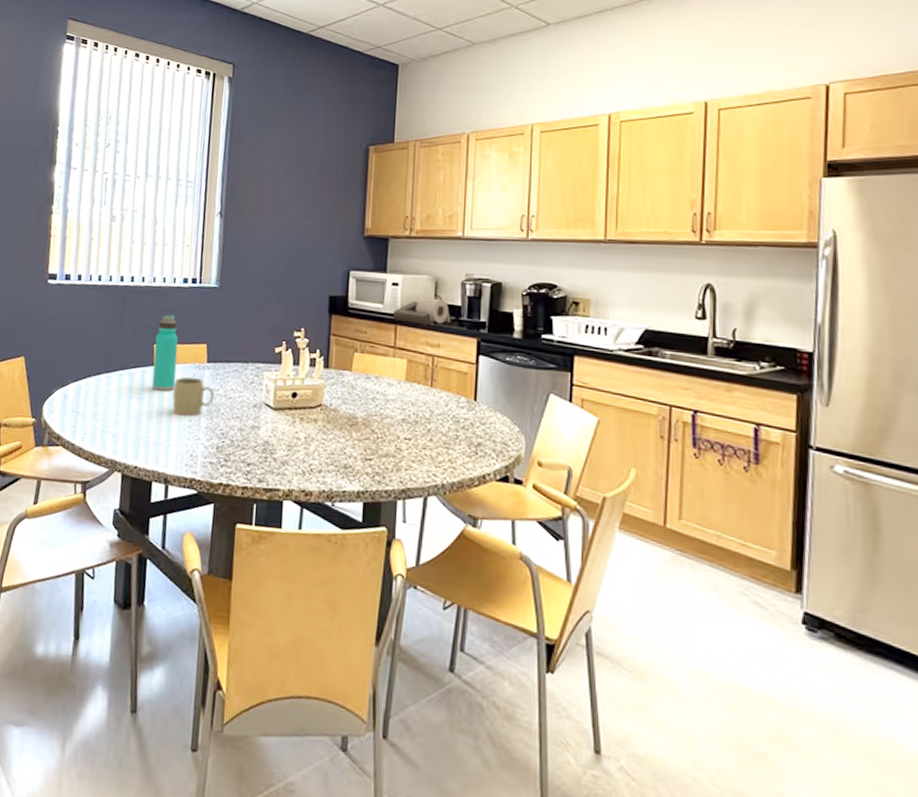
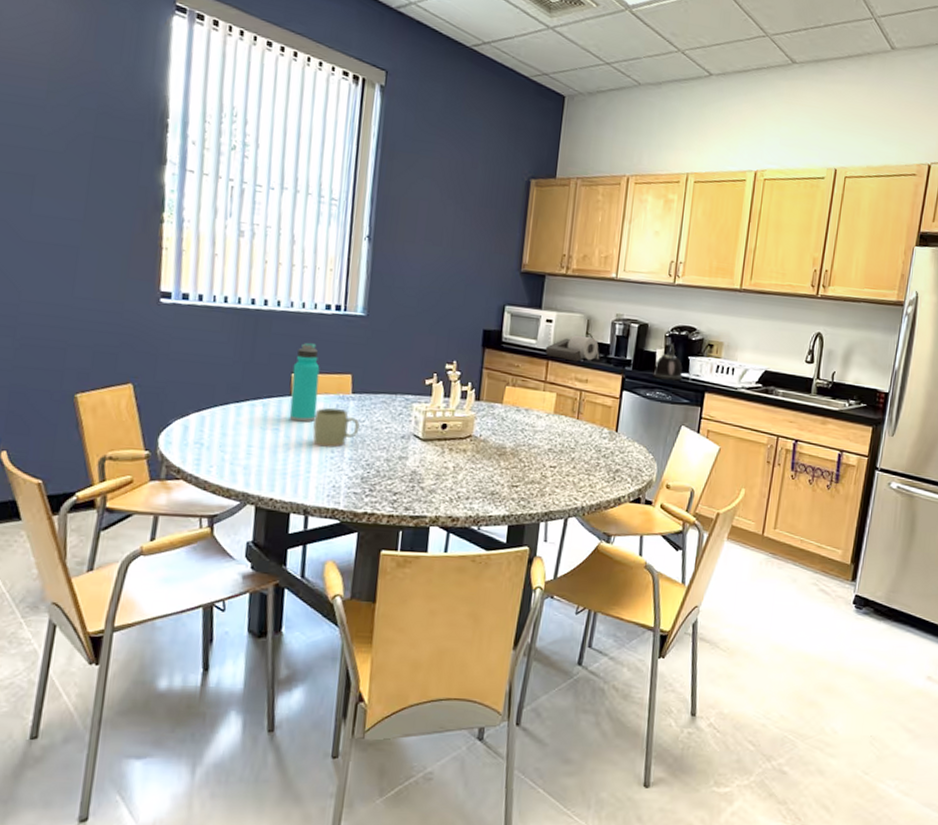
kettle: none [511,302,546,344] -> present [653,343,683,381]

